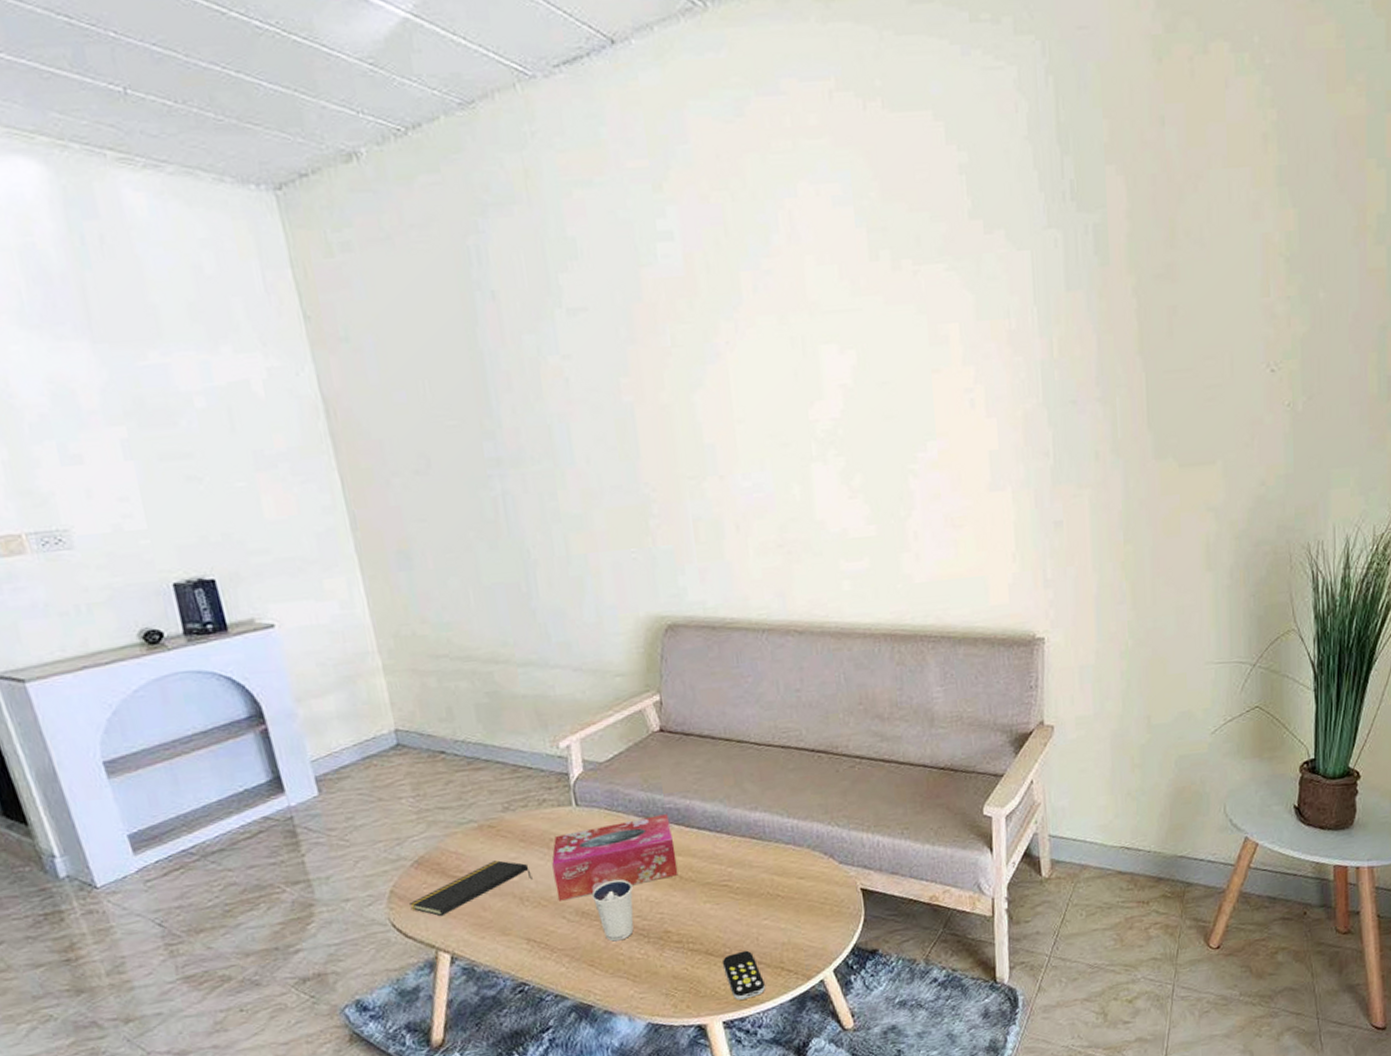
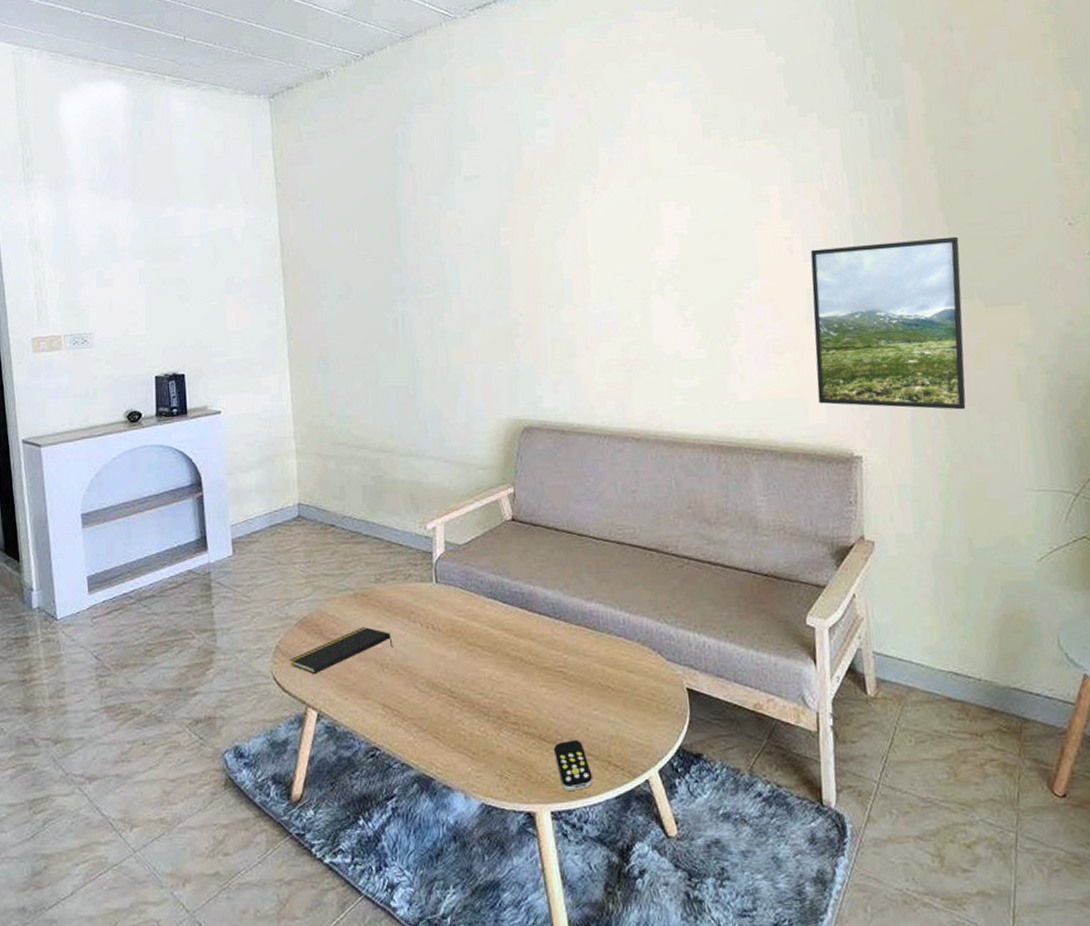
tissue box: present [552,814,678,901] -> none [411,597,519,671]
dixie cup: present [591,879,634,942] -> none [442,655,478,716]
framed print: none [994,386,1157,583] -> present [810,236,966,410]

